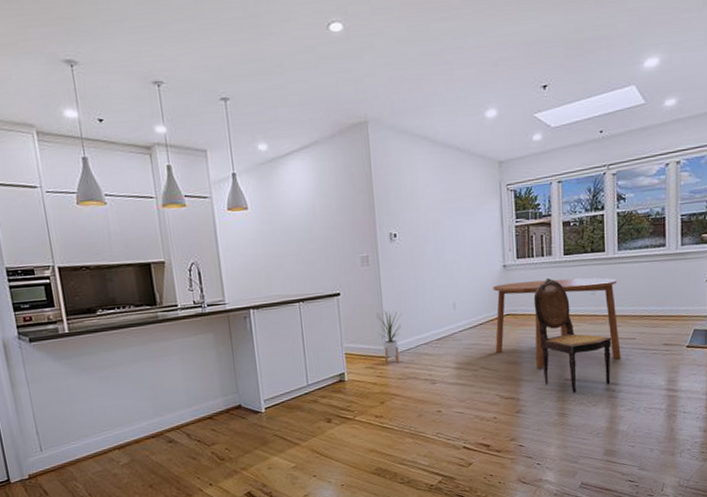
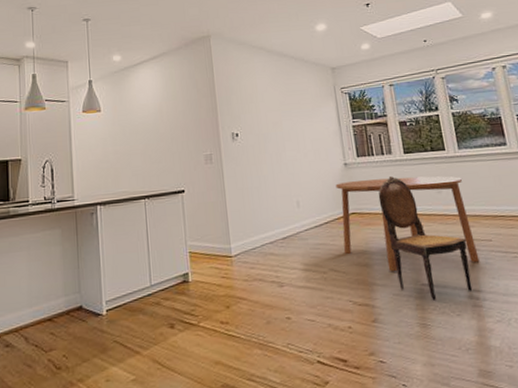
house plant: present [377,309,402,364] -> none [220,207,246,265]

